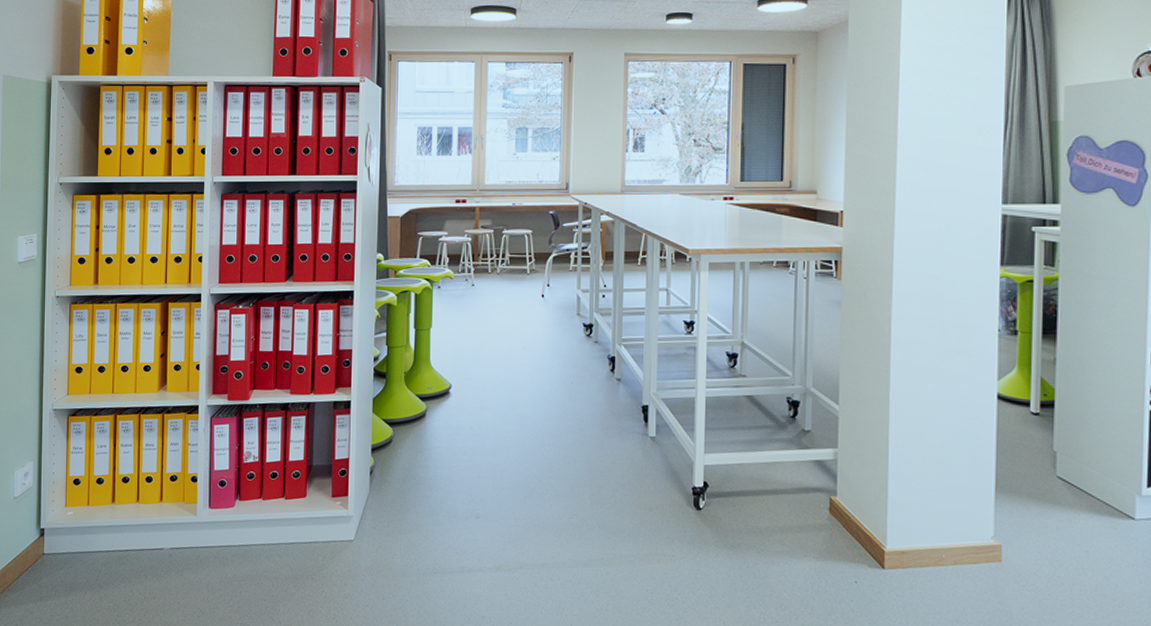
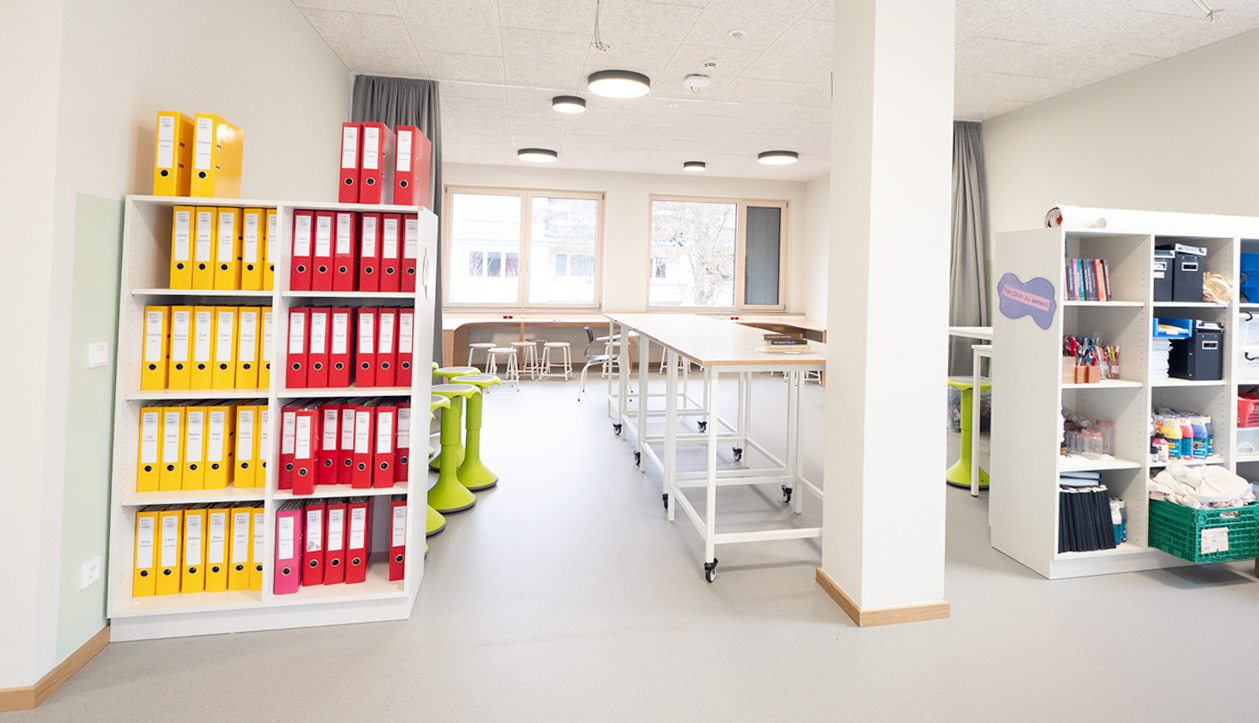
books: none [753,215,825,239] -> present [754,333,812,353]

